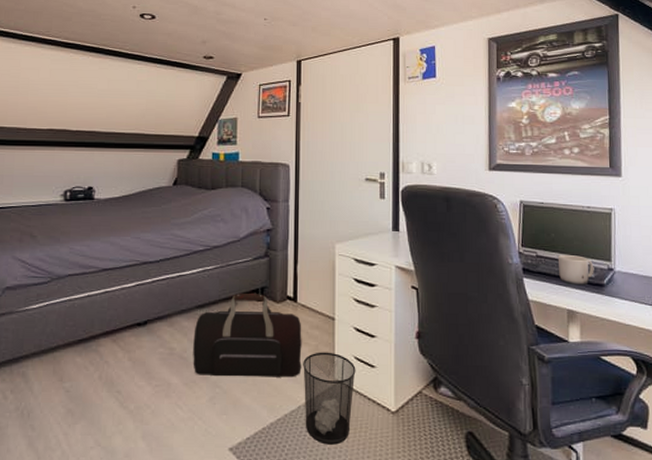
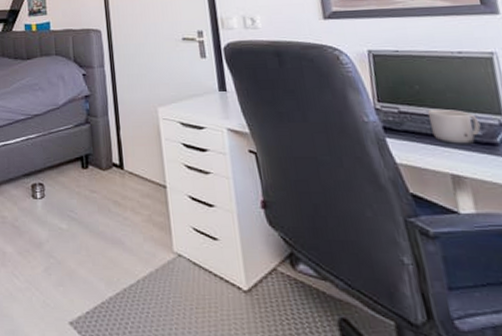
duffel bag: present [193,293,302,378] -> none [23,161,137,249]
waste bin: present [303,352,356,445] -> none [137,222,198,325]

